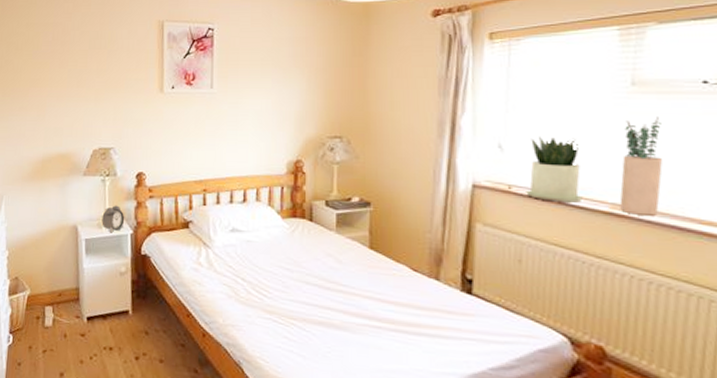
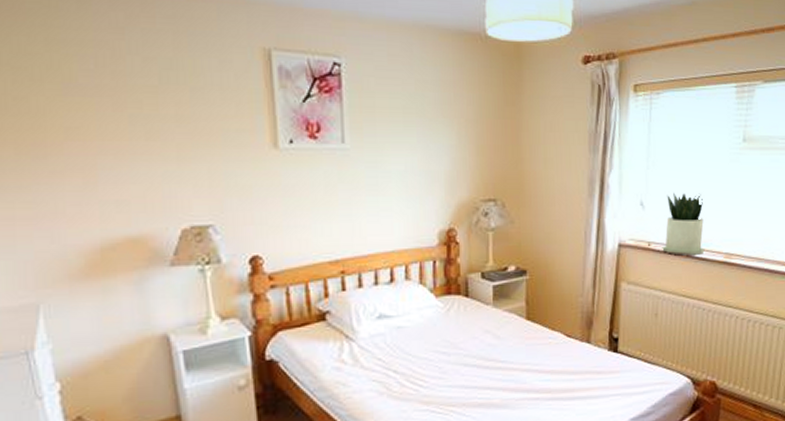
alarm clock: present [101,205,125,233] -> none [205,301,239,339]
vase: present [619,117,663,216] -> none [731,171,762,262]

